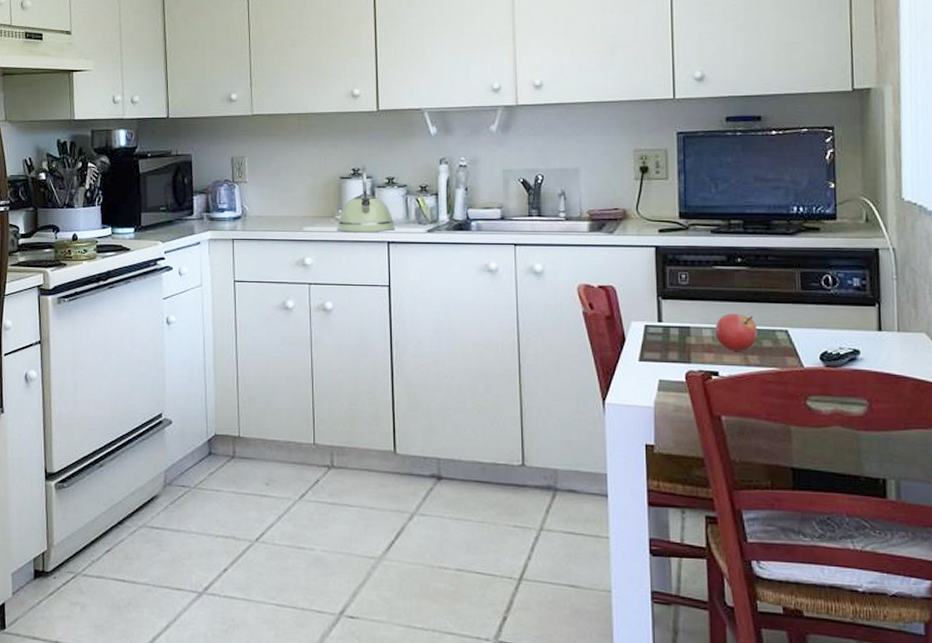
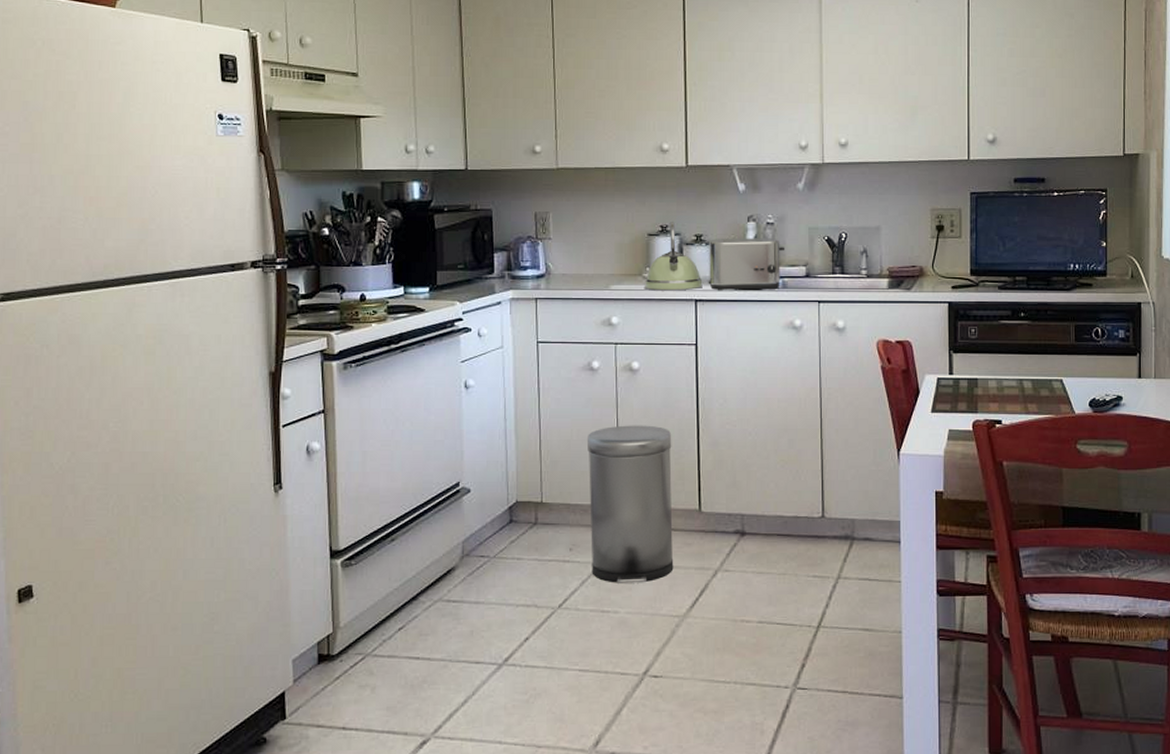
pedal bin: none [282,364,369,522] -> present [586,425,674,583]
toaster: none [400,180,479,233] -> present [708,238,785,291]
fruit: present [715,313,758,352] -> none [1000,365,1037,401]

